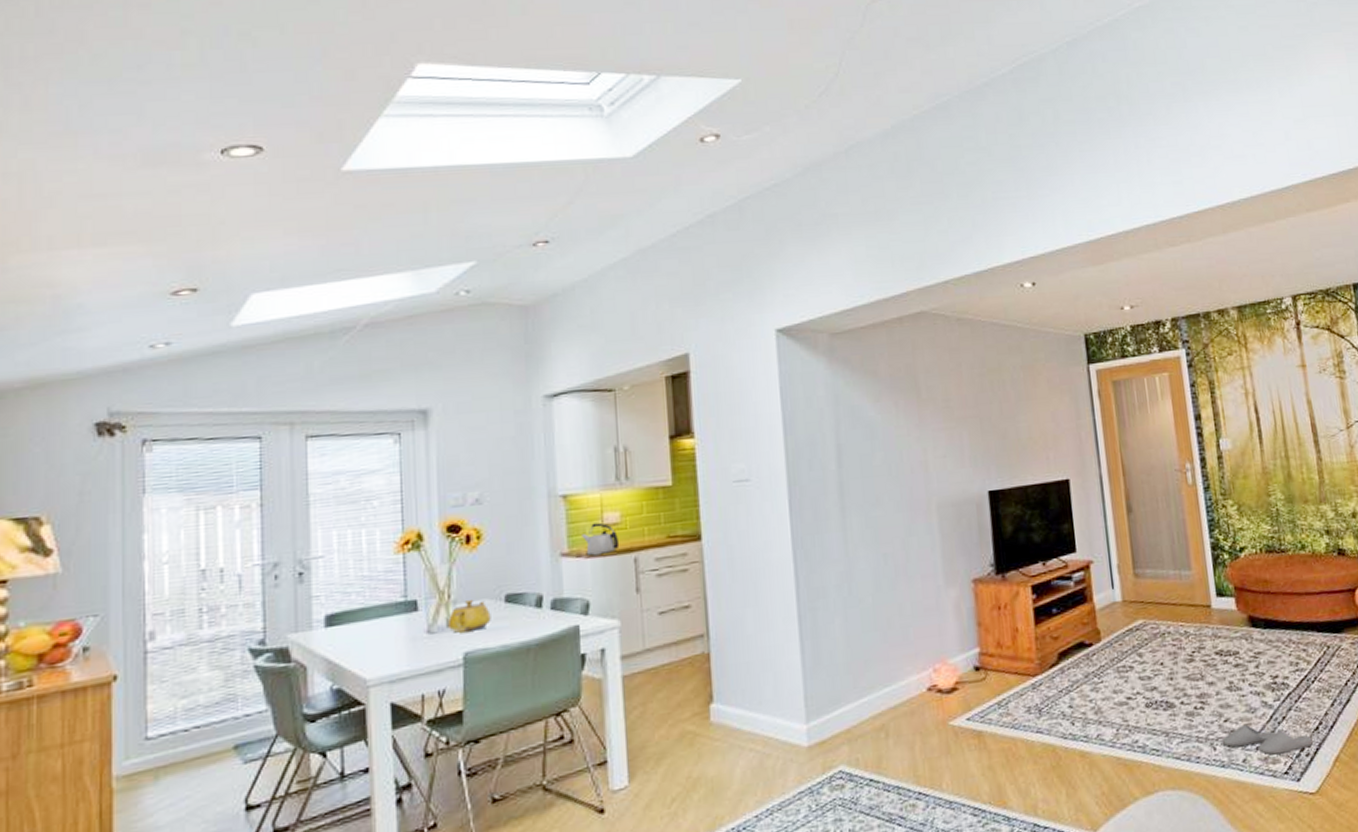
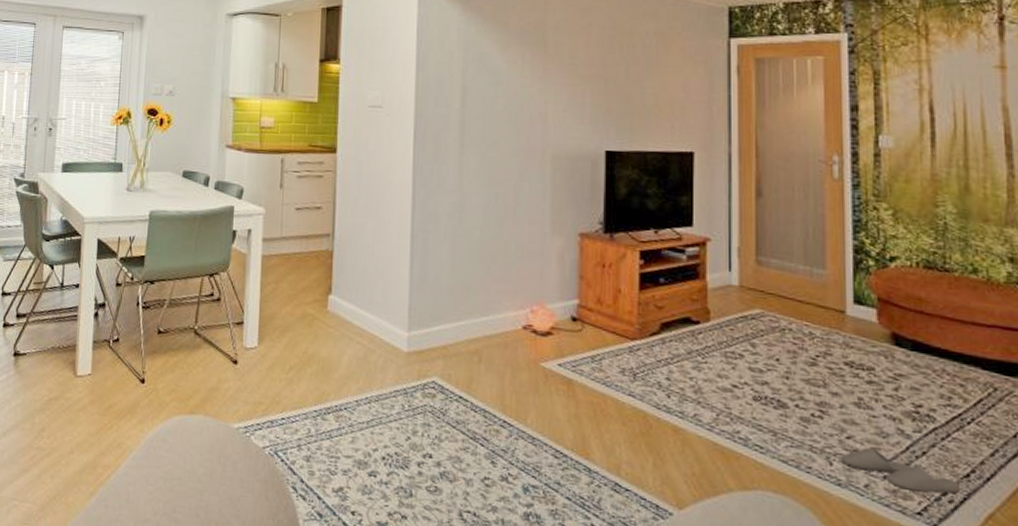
teapot: present [447,600,491,633] -> none [140,170,172,195]
kettle: present [582,522,620,556] -> none [243,124,271,152]

